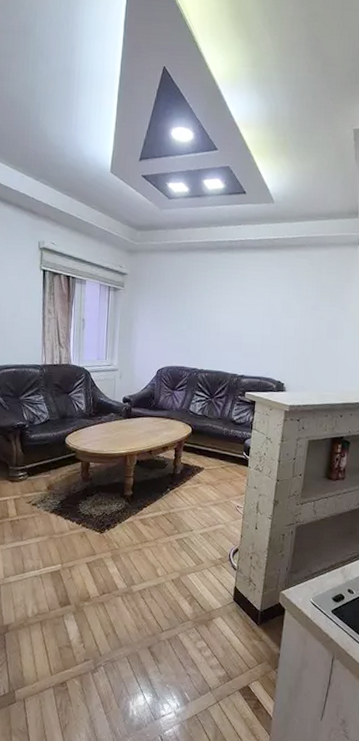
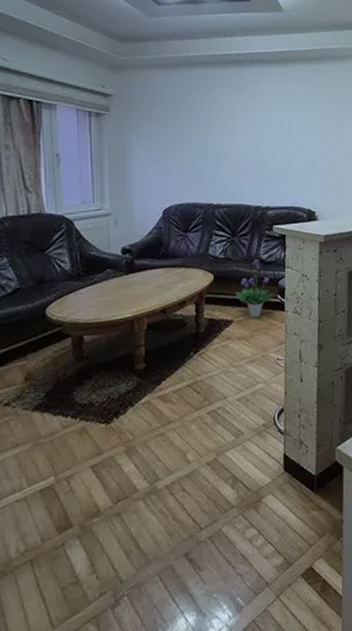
potted plant: none [208,419,241,469] -> present [235,259,275,318]

